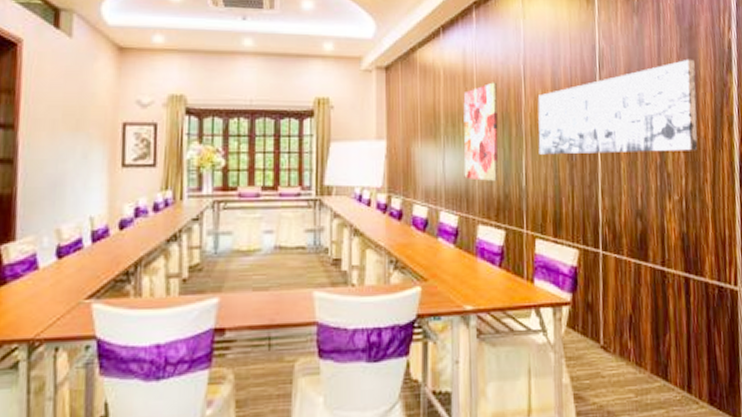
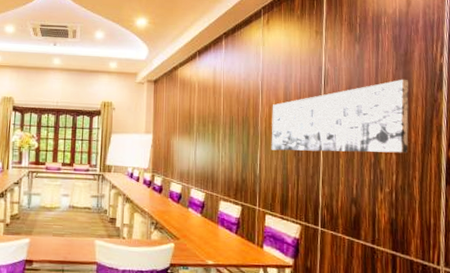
wall art: present [463,82,499,181] -> none [211,93,240,168]

